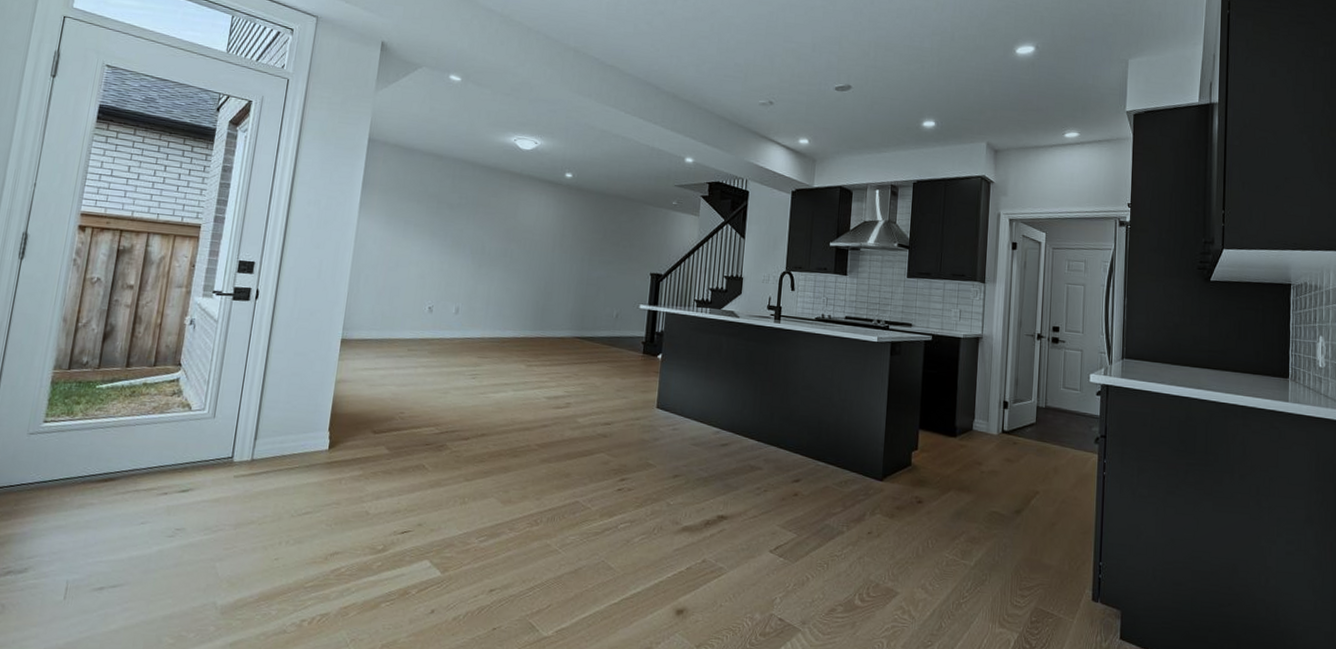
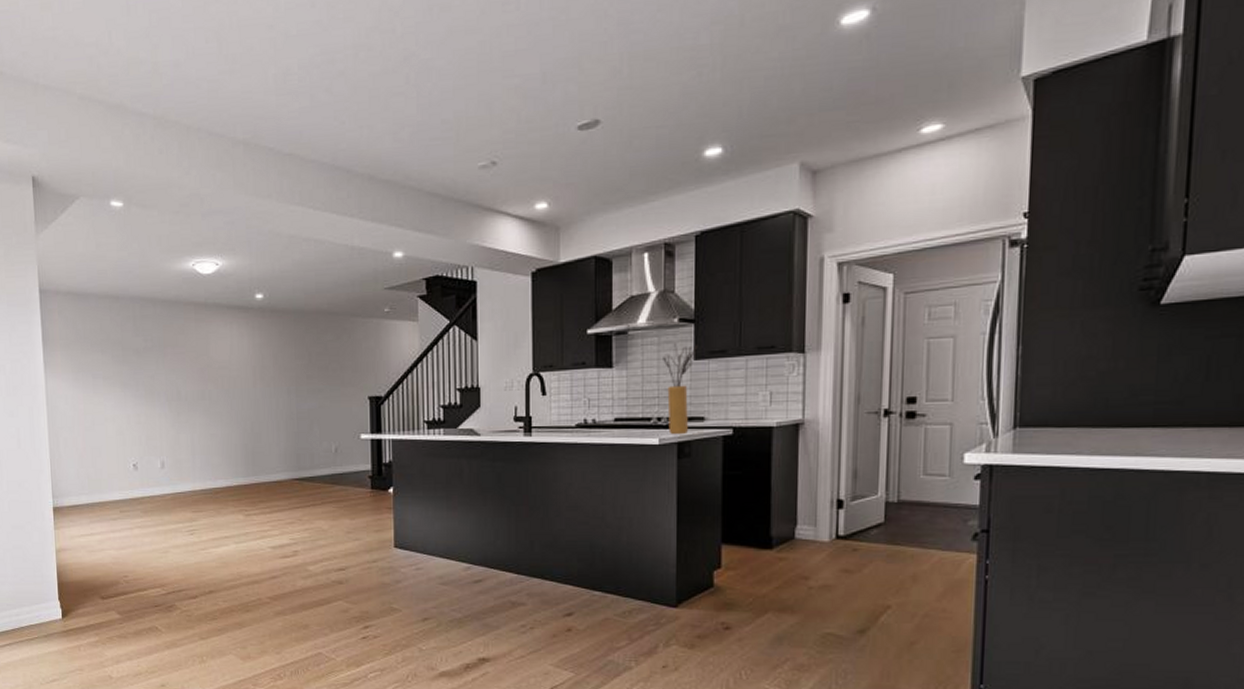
vase: none [884,262,911,336] -> present [663,343,699,435]

